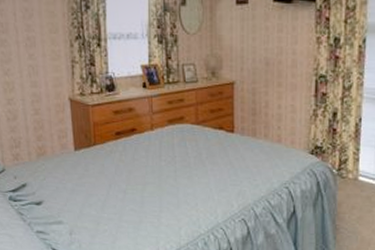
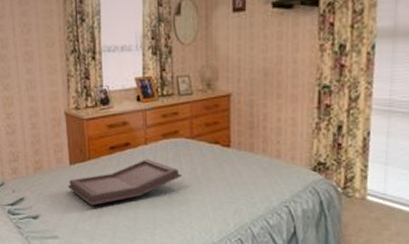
serving tray: none [72,143,188,190] -> present [67,158,183,206]

